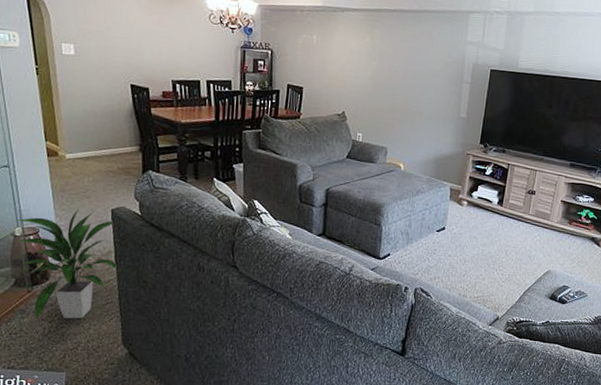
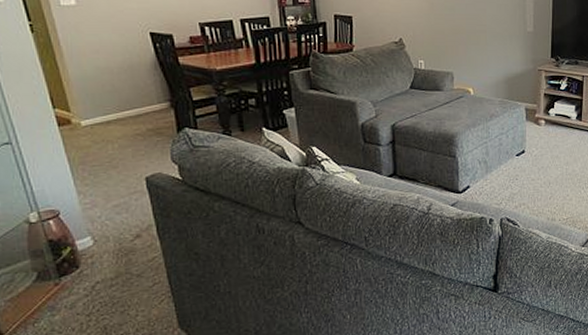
indoor plant: present [16,207,118,319] -> none [28,179,162,315]

